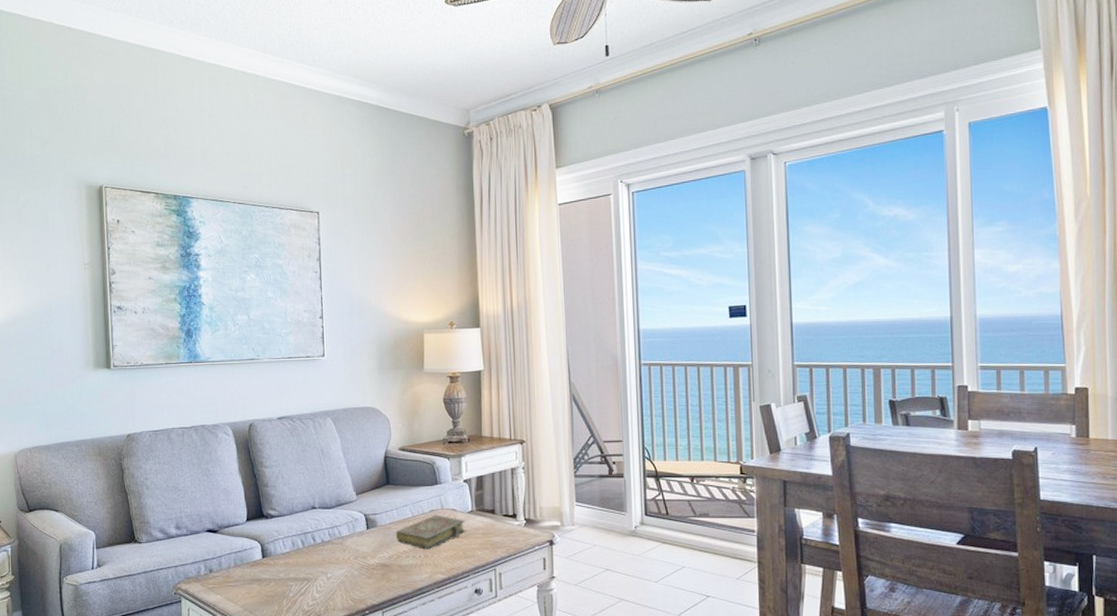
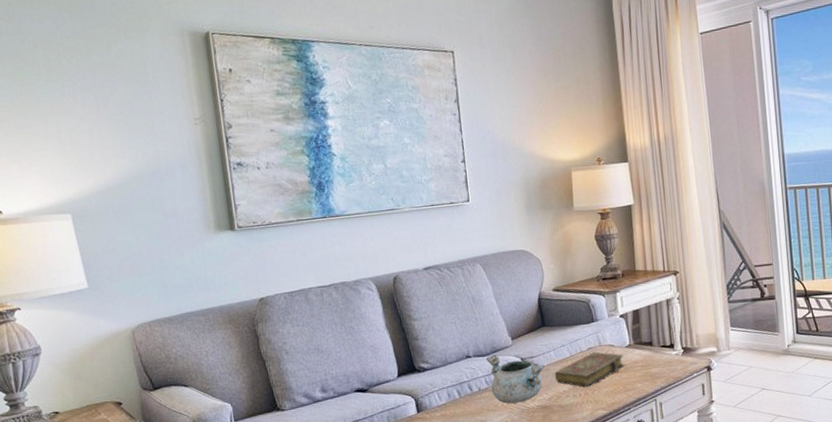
decorative bowl: none [331,508,387,559] -> present [486,354,545,404]

